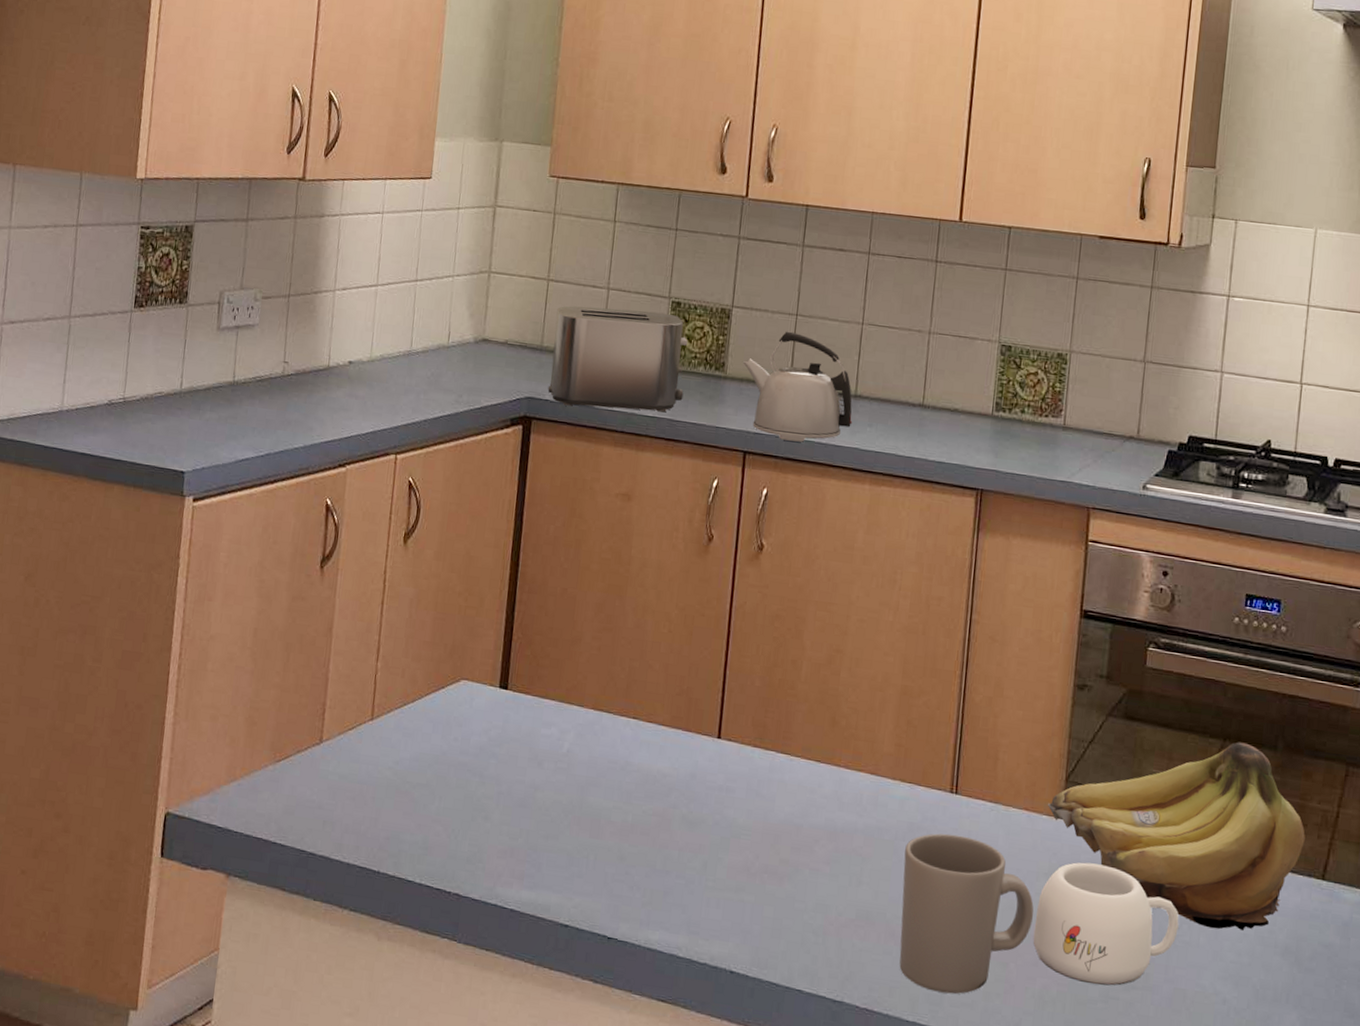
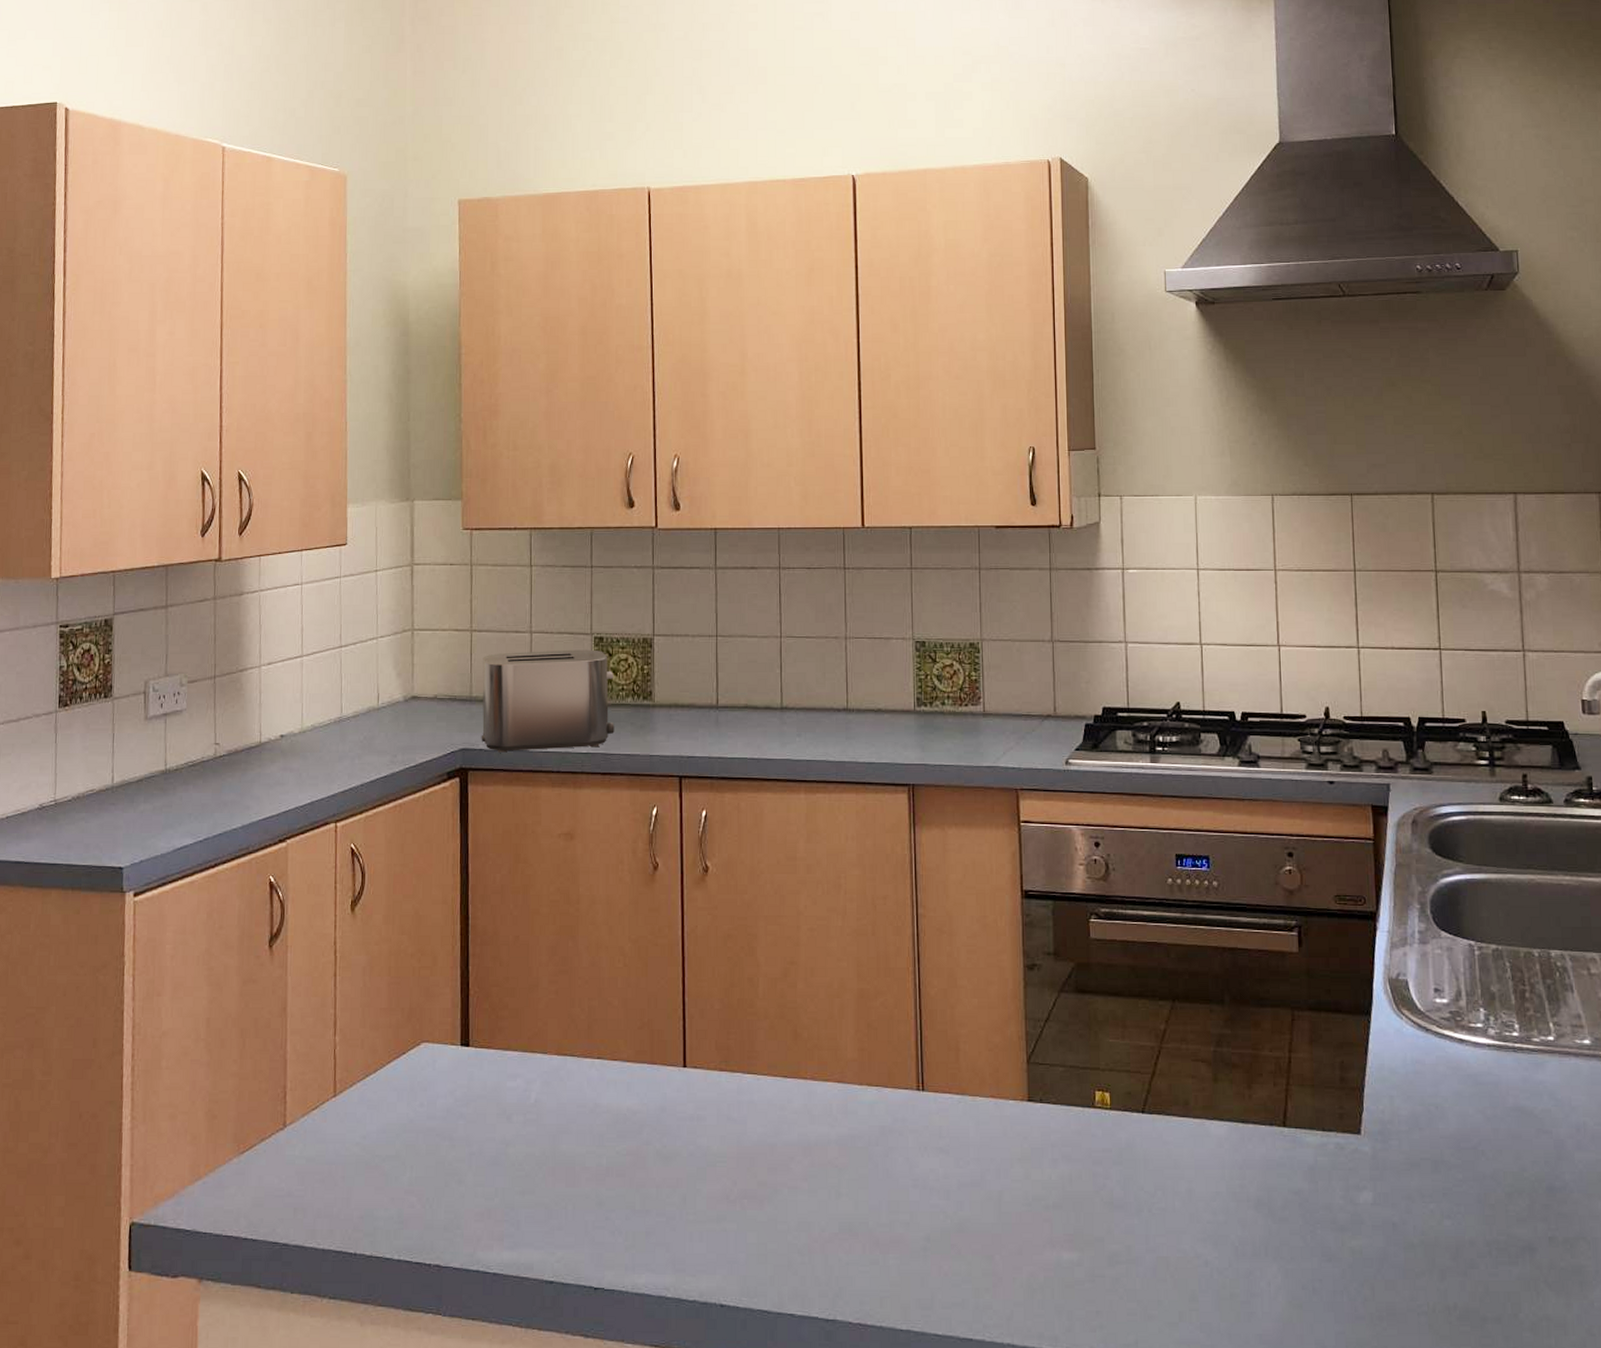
kettle: present [742,331,853,442] -> none [668,653,782,760]
mug: present [899,833,1034,994] -> none [880,1132,1013,1296]
mug: present [1033,862,1179,986] -> none [1014,1142,1153,1265]
fruit: present [1048,742,1305,930] -> none [1013,1001,1262,1191]

